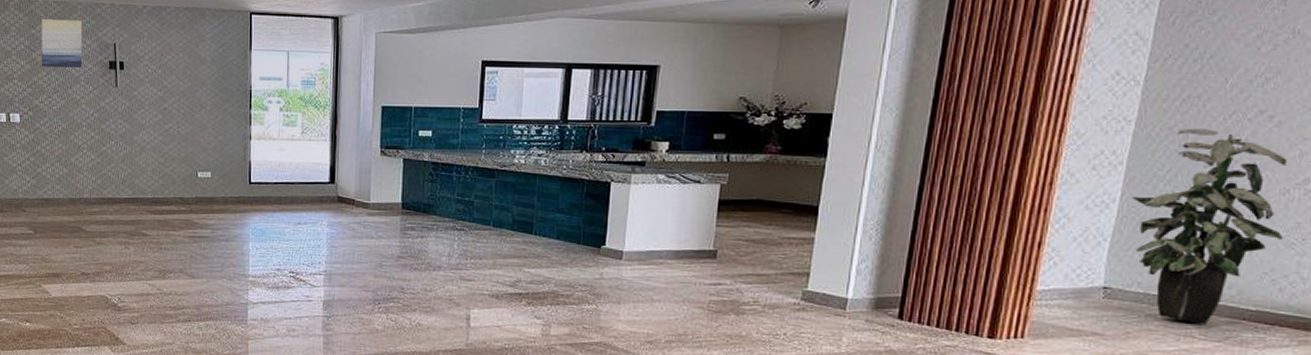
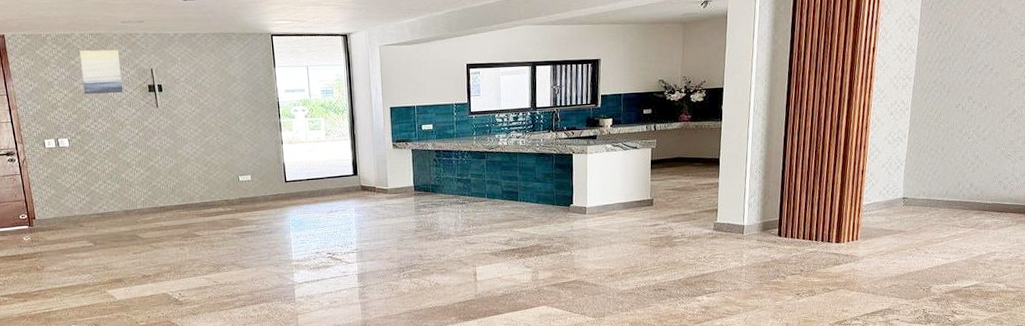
indoor plant: present [1132,128,1288,324] -> none [916,80,1004,217]

